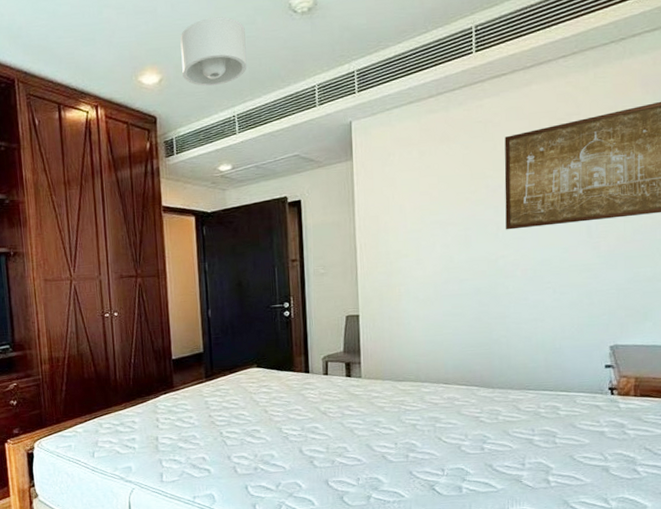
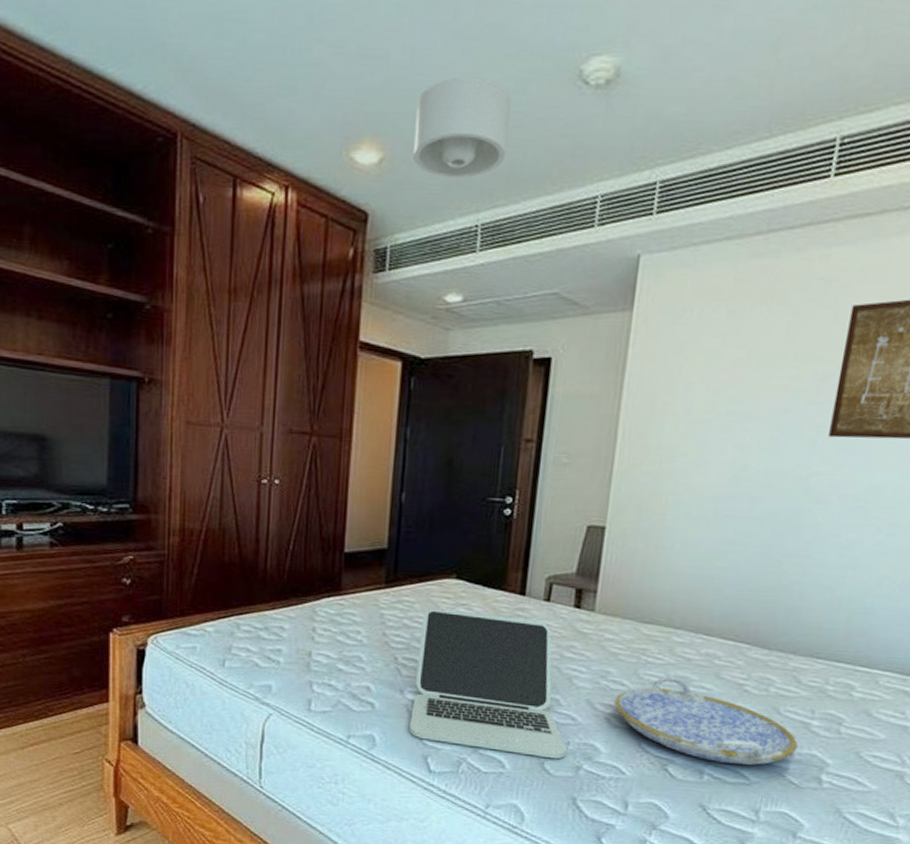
laptop: none [236,390,358,493] -> present [409,609,567,759]
serving tray: none [387,419,528,478] -> present [613,677,799,765]

